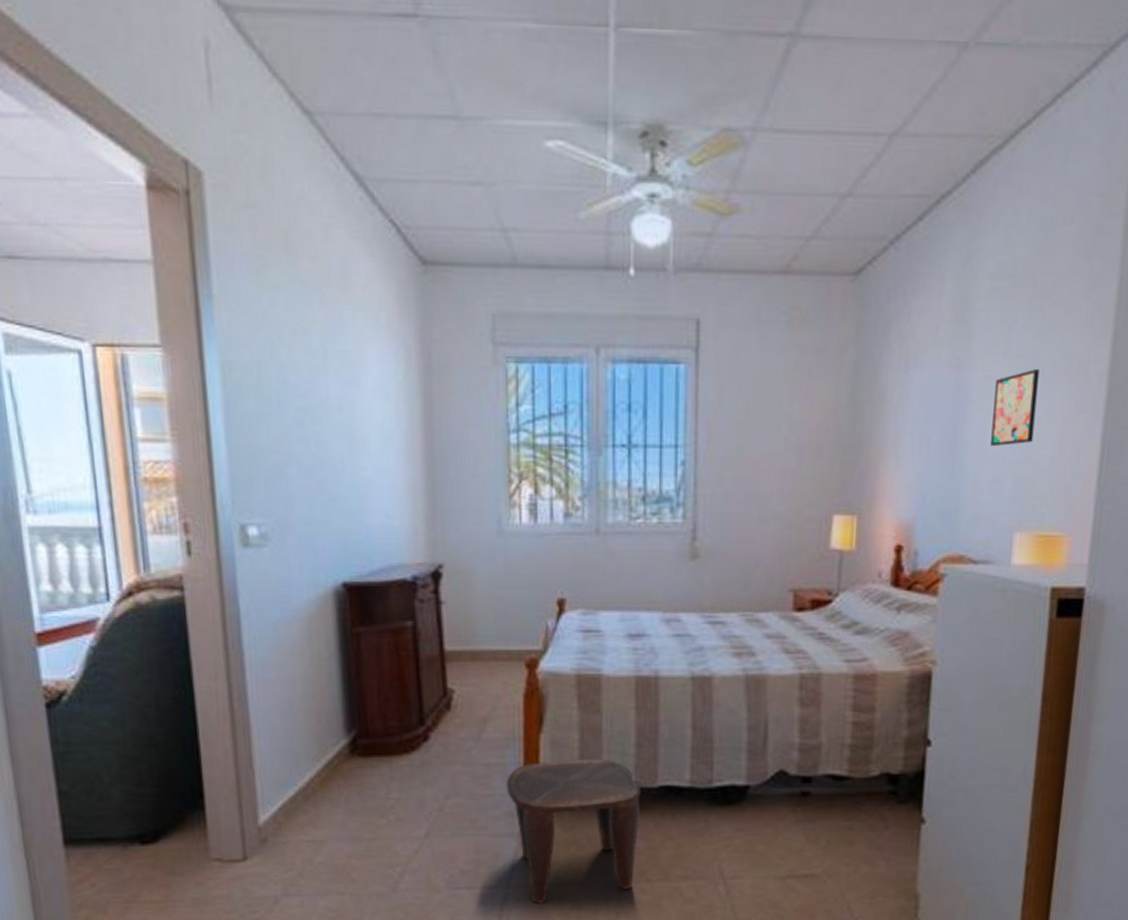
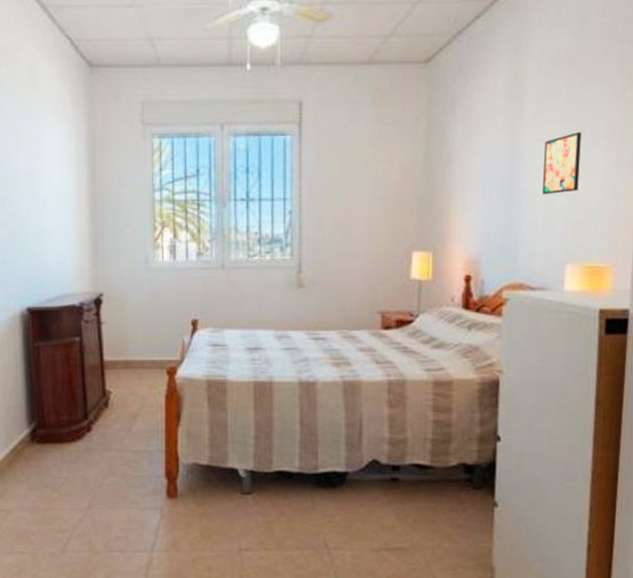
stool: present [506,758,641,903] -> none [151,447,259,565]

